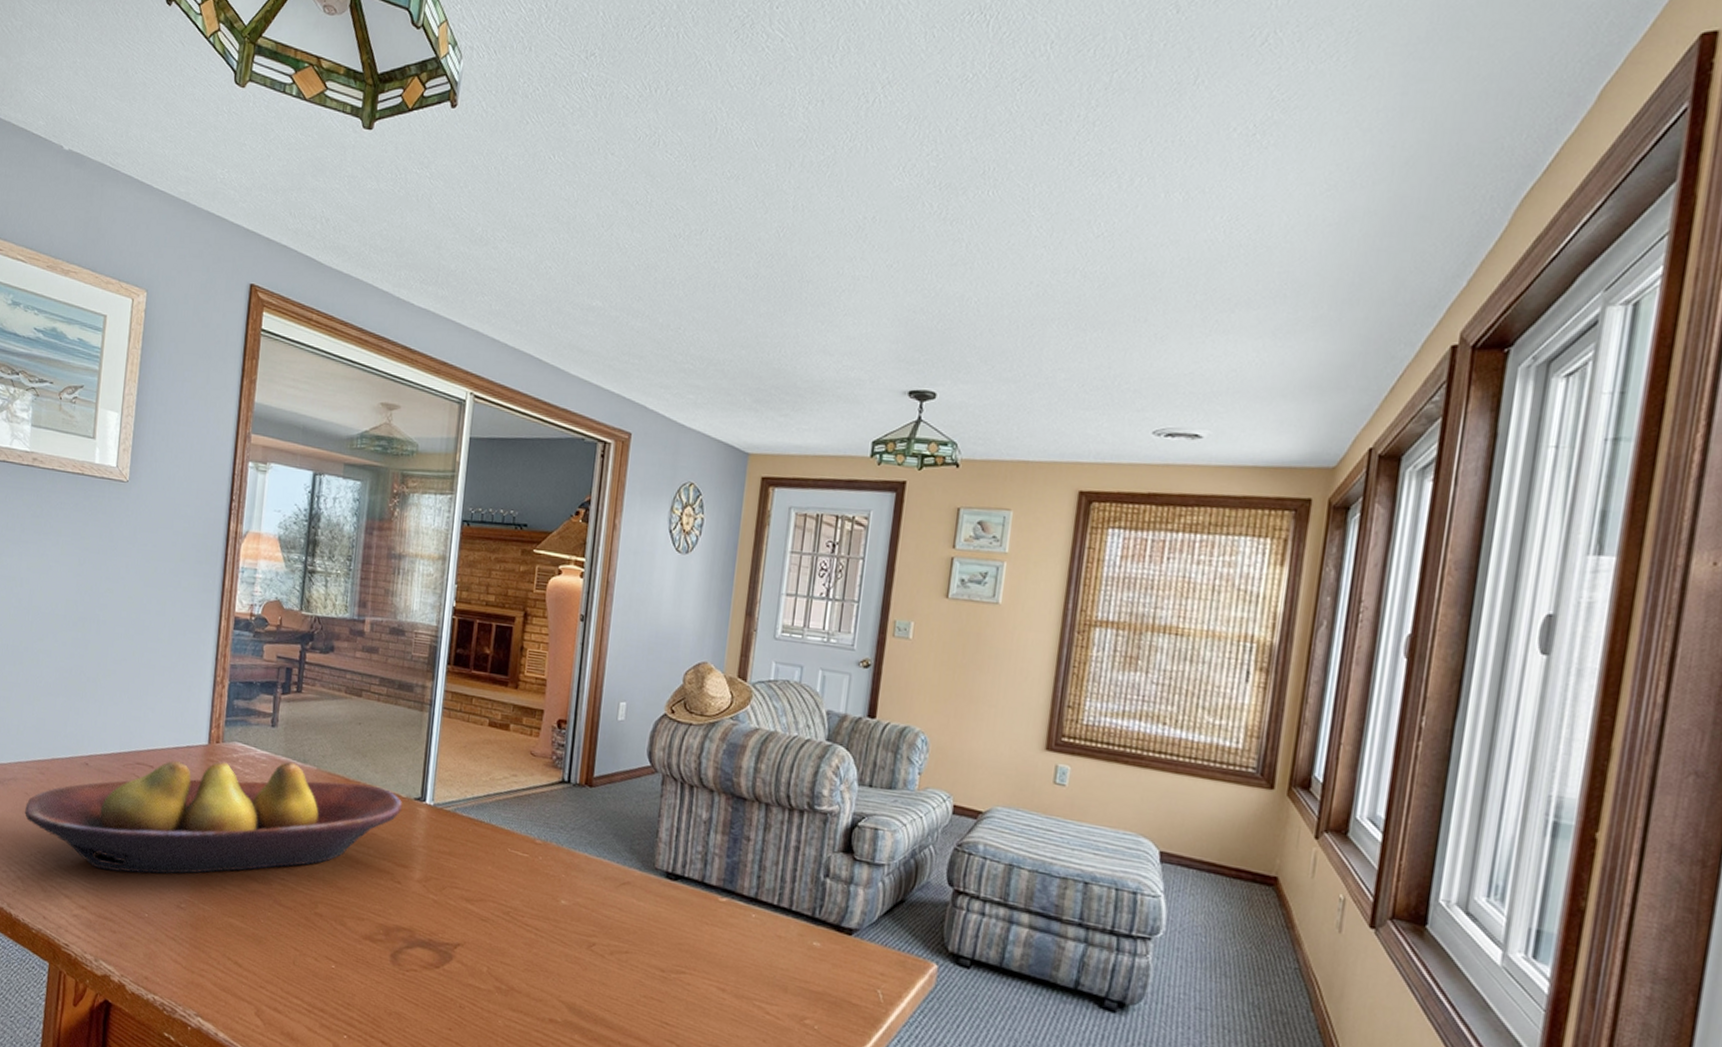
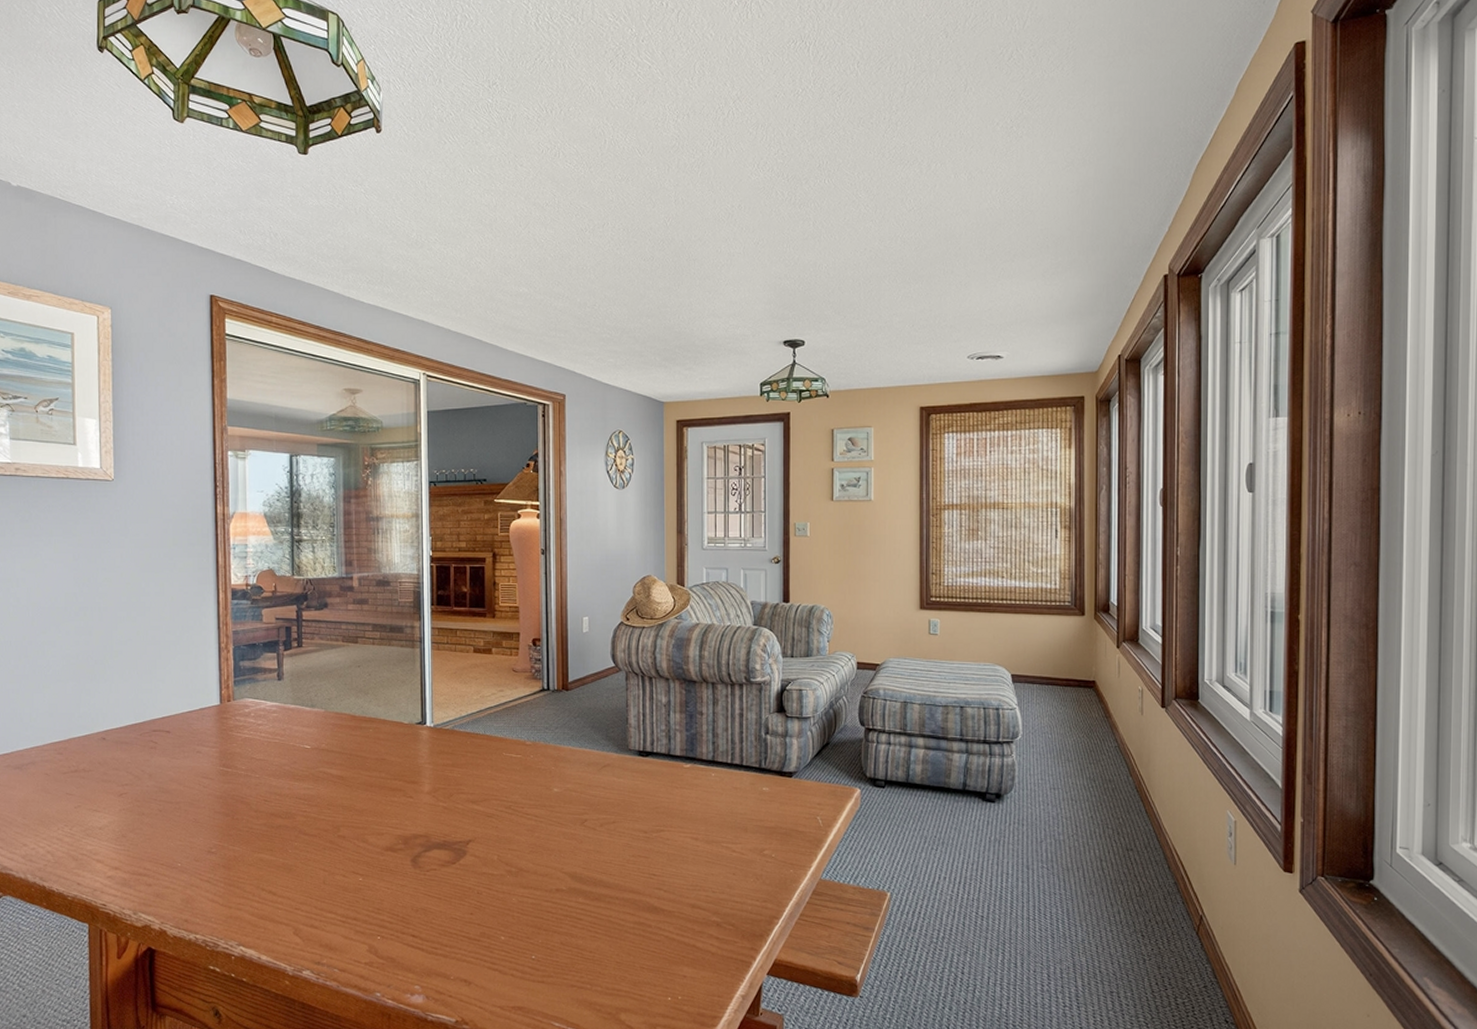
fruit bowl: present [25,761,403,874] -> none [47,709,407,831]

